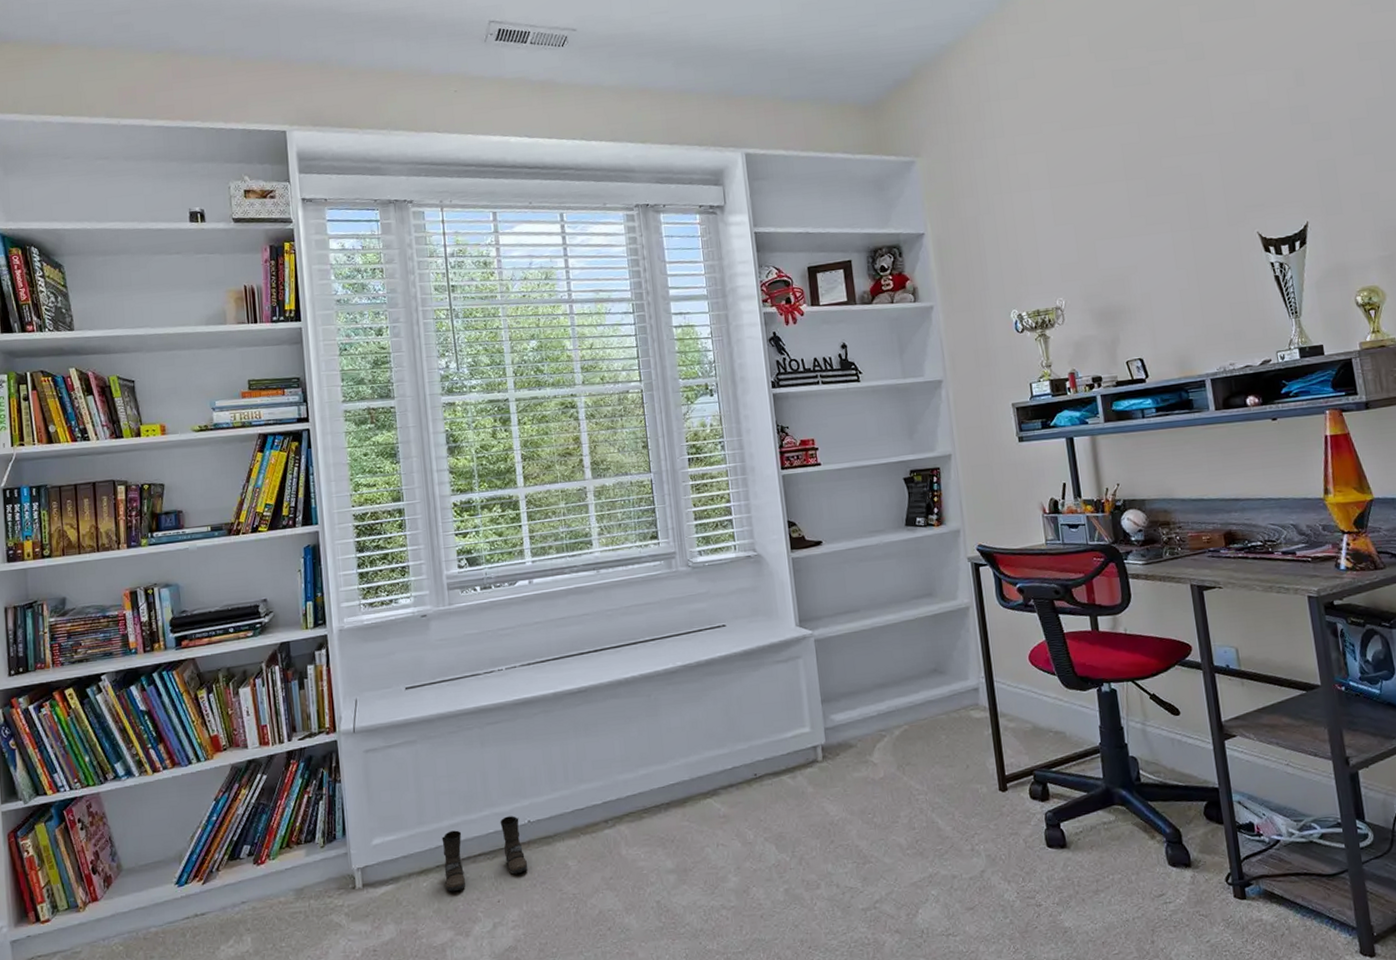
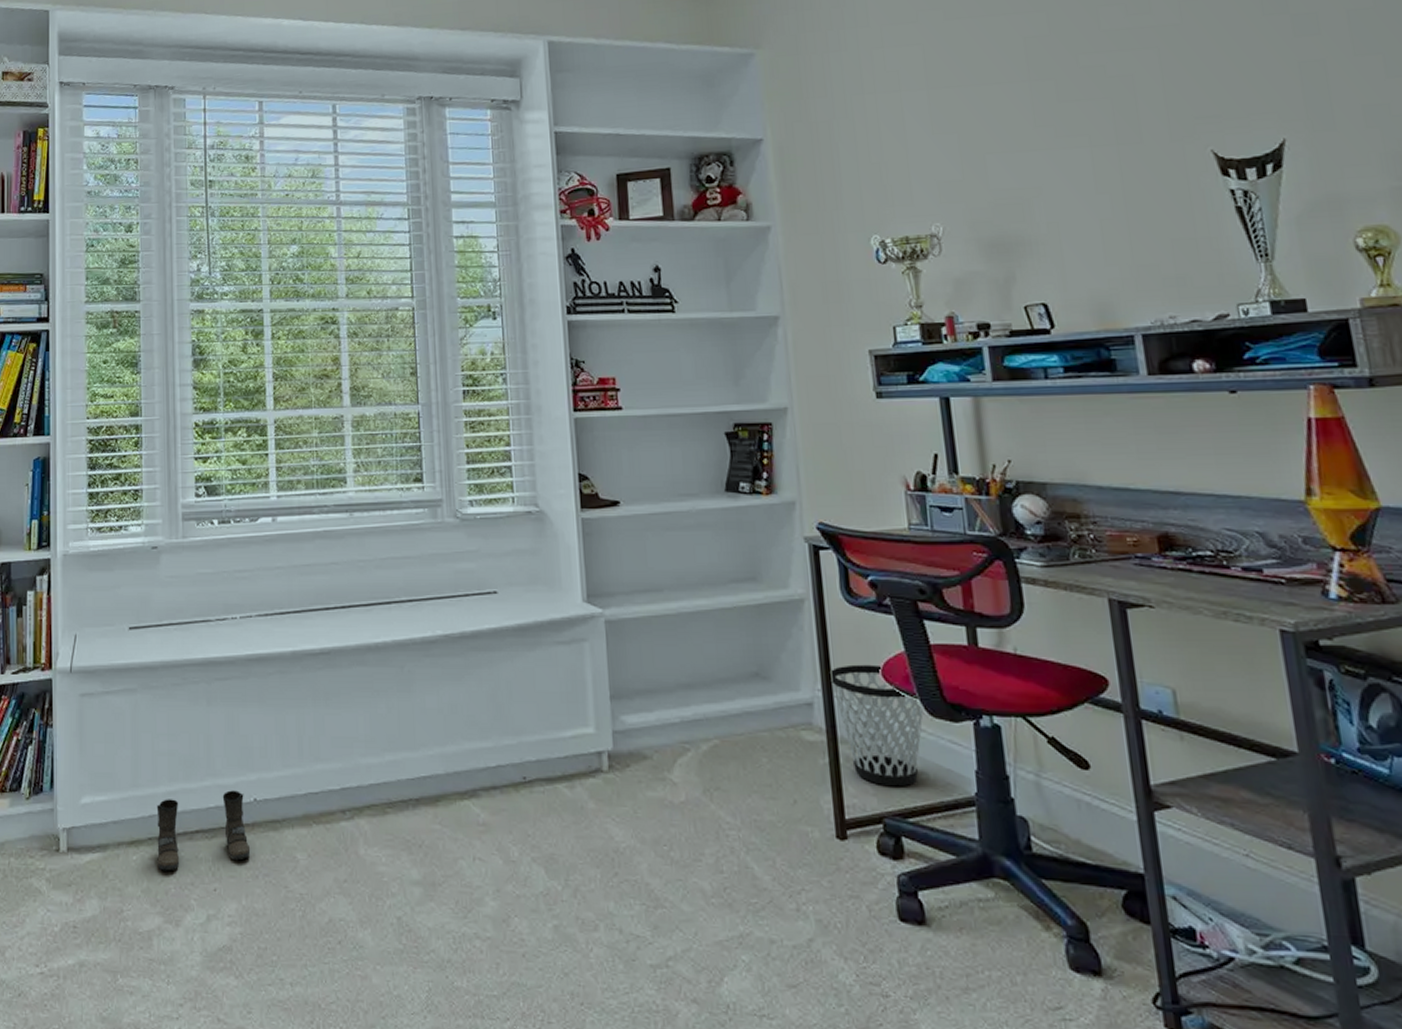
wastebasket: none [989,653,1061,746] -> present [829,664,925,787]

